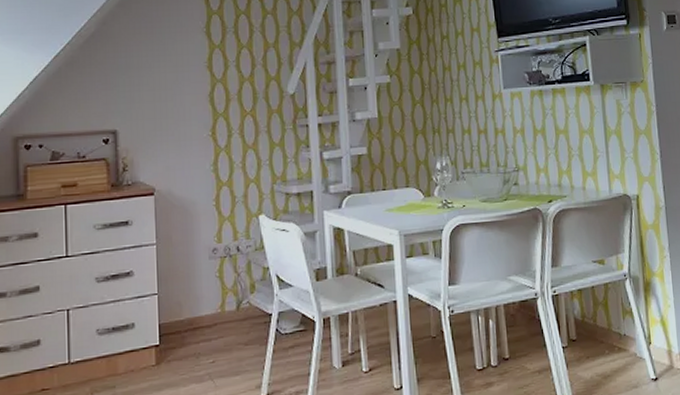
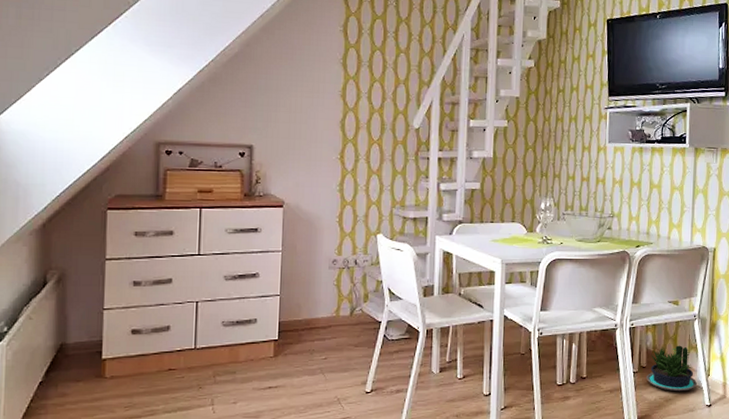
potted plant: none [578,311,638,366] -> present [646,345,698,392]

